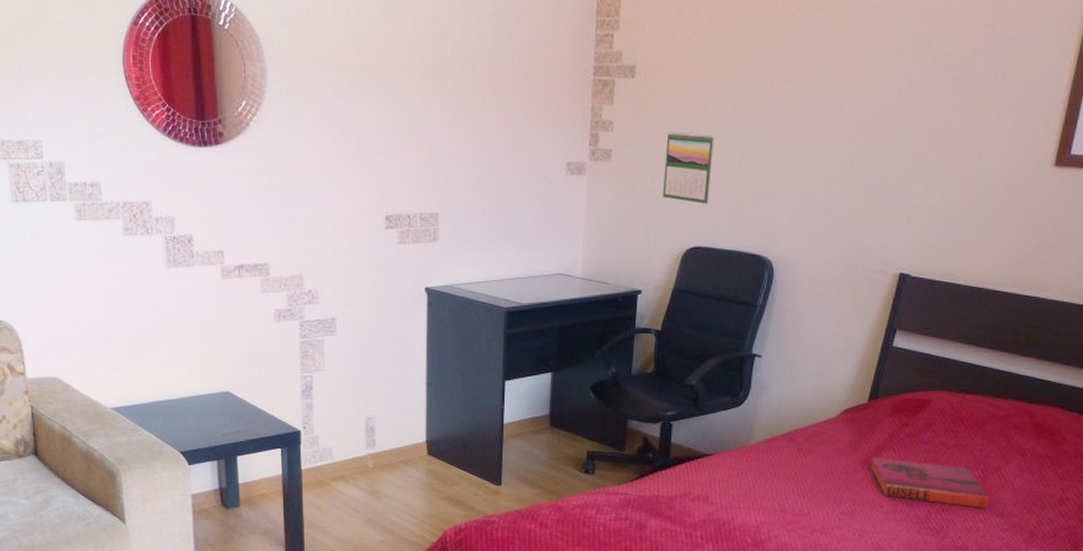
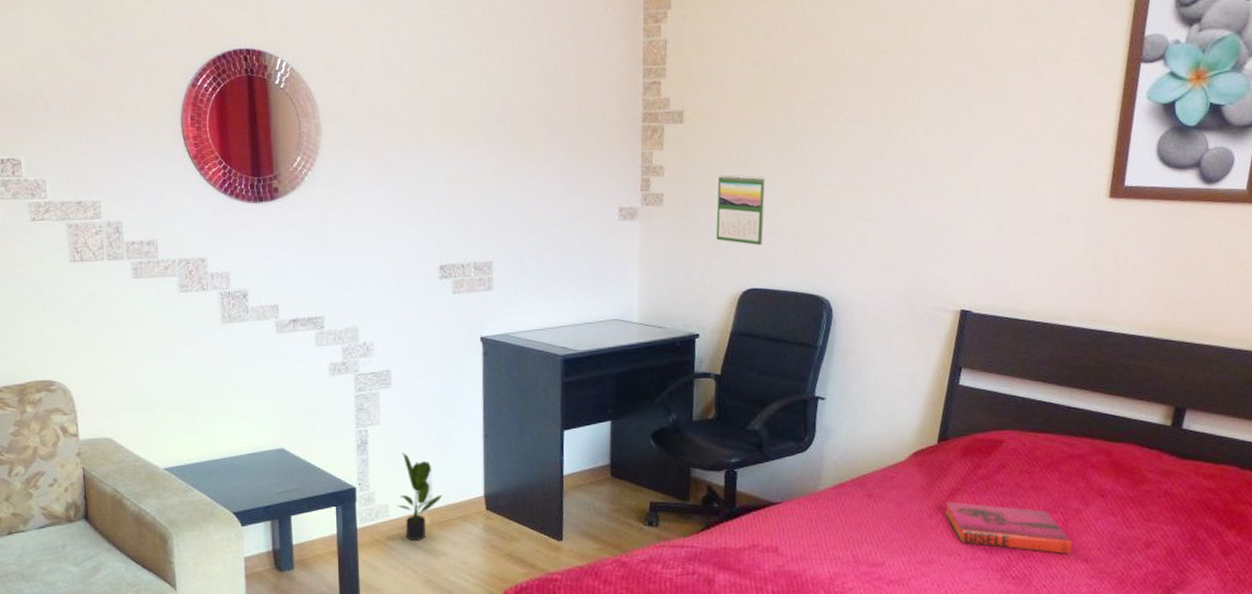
potted plant: none [341,399,385,482] -> present [397,453,442,540]

